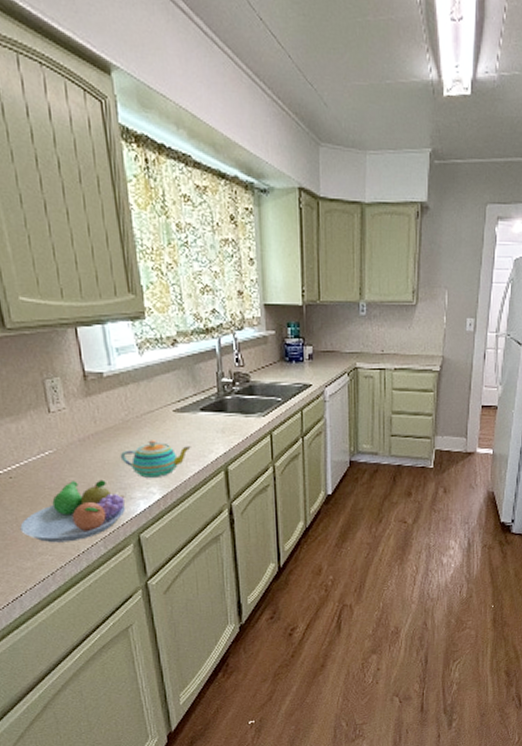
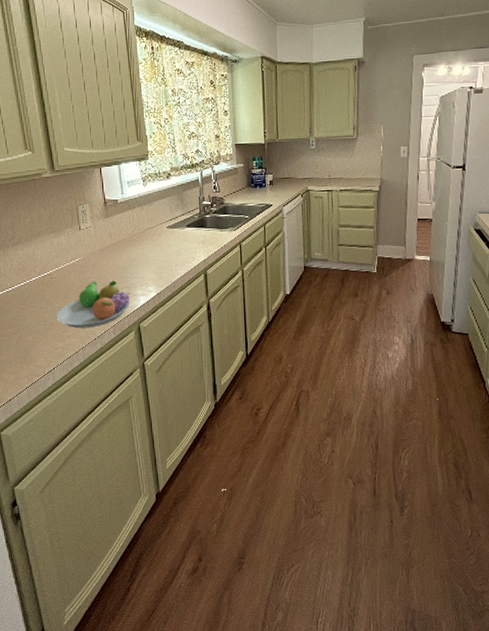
teapot: present [120,440,191,478] -> none [127,249,179,279]

